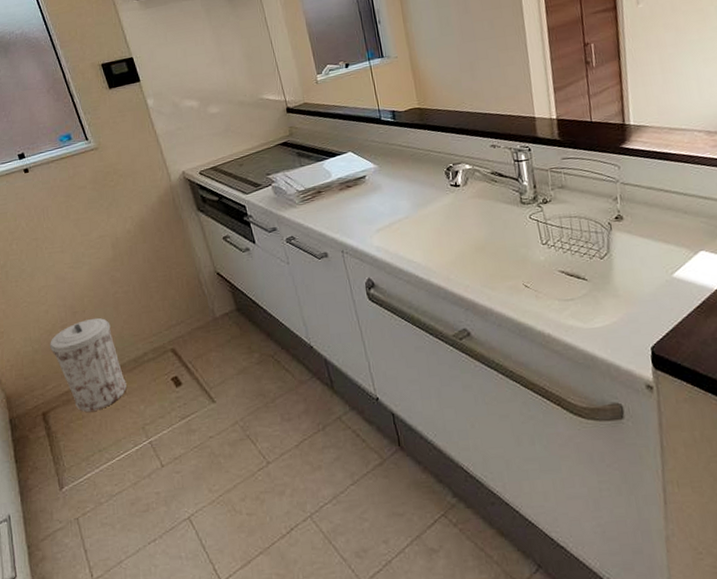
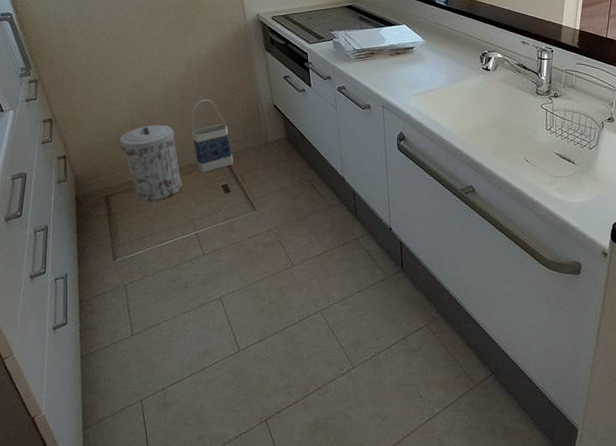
bag: none [126,279,180,367] -> present [191,99,233,173]

